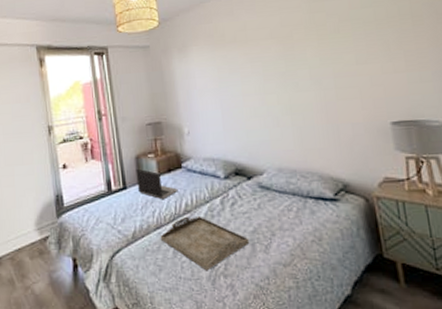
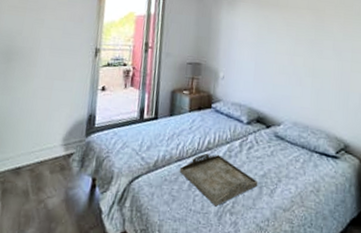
laptop computer: present [136,168,178,200] -> none [168,102,204,135]

